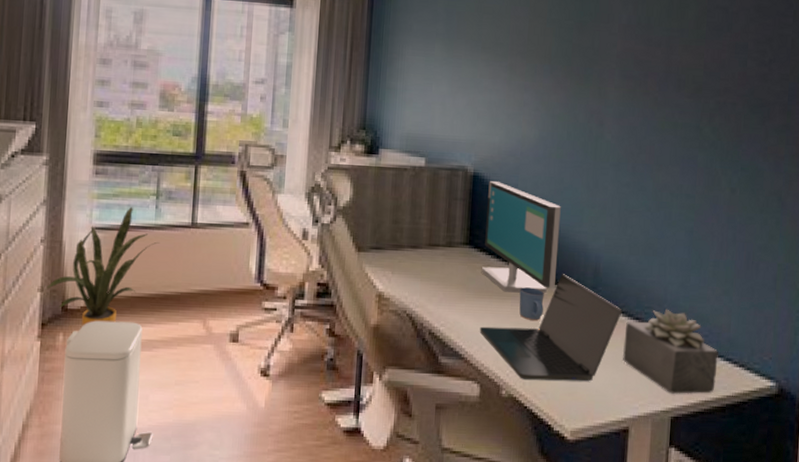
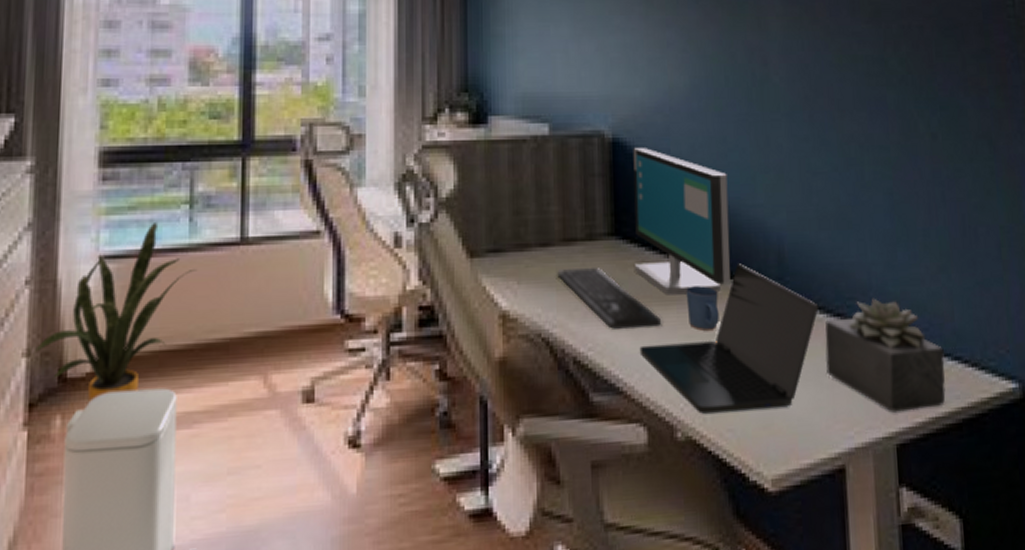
computer keyboard: none [421,266,498,314] -> present [556,267,661,329]

